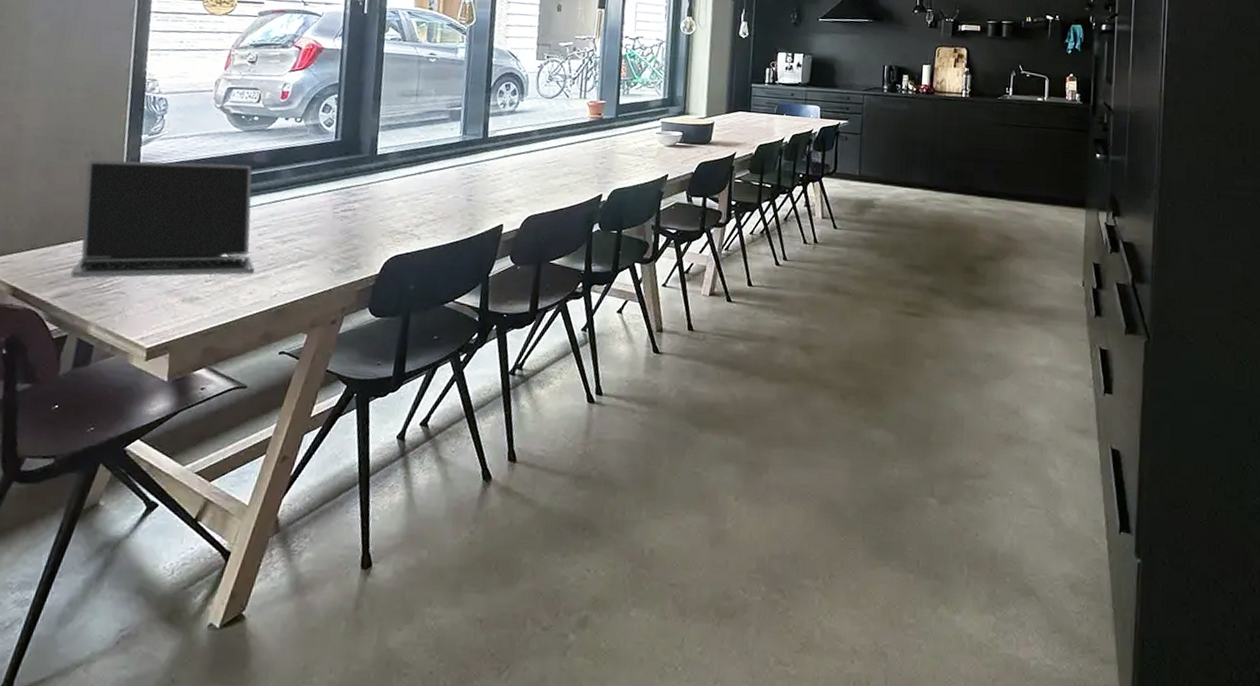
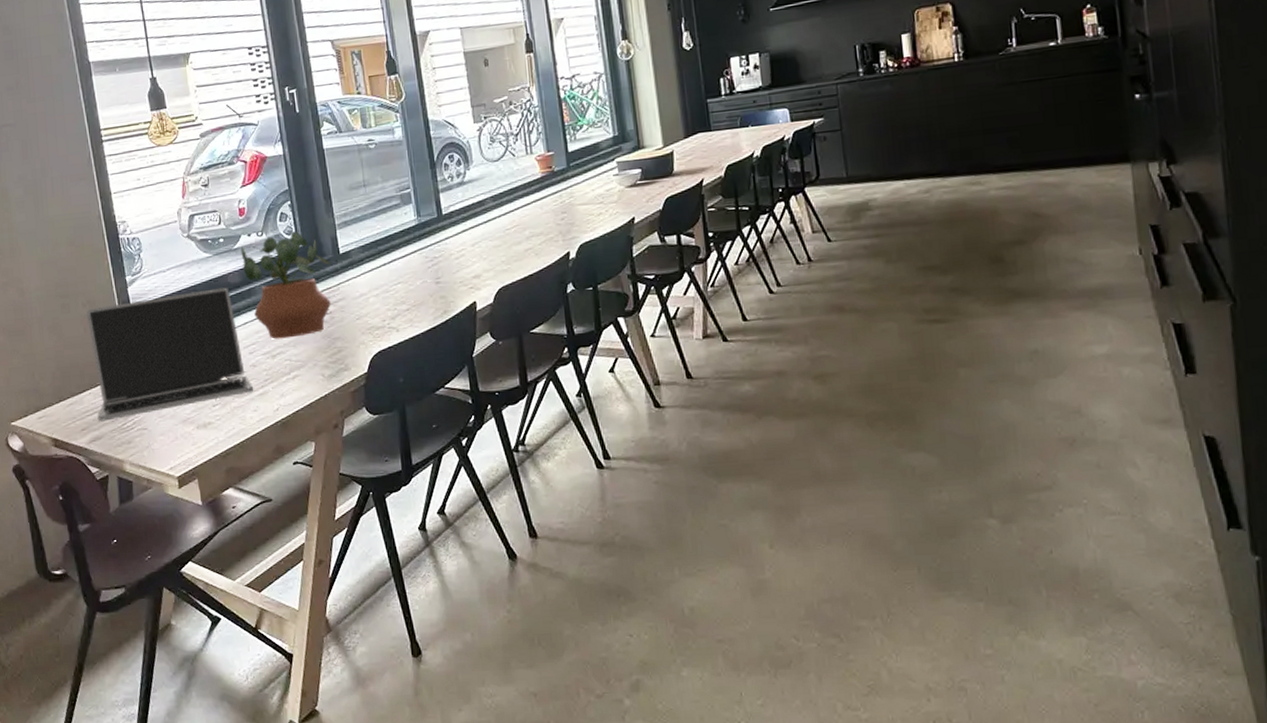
potted plant: none [272,124,366,227] -> present [240,231,331,339]

